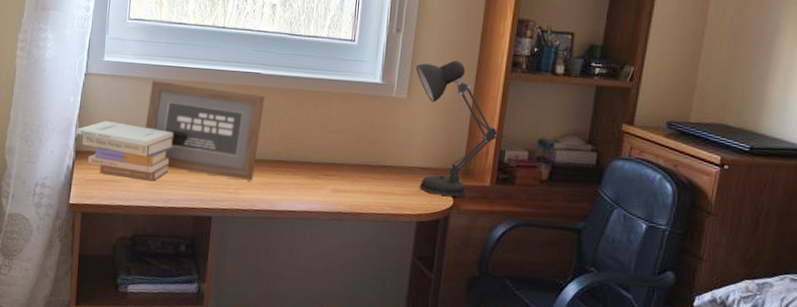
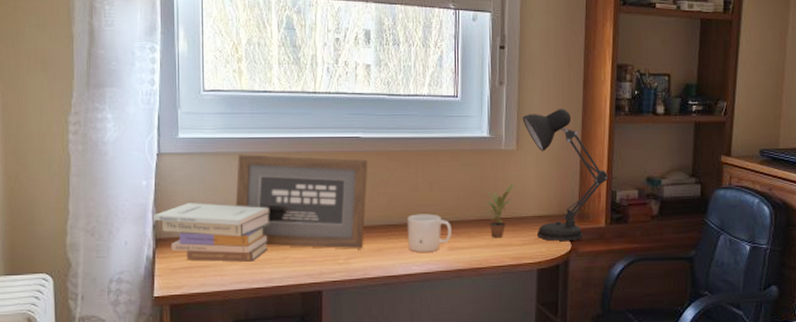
mug: none [293,152,337,192] -> present [407,214,452,252]
potted plant: none [371,132,403,186] -> present [485,183,515,238]

